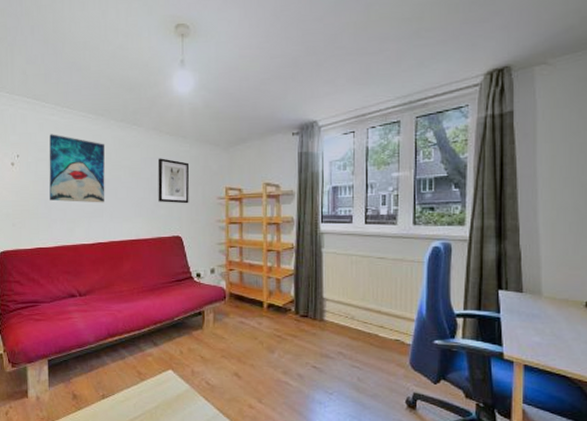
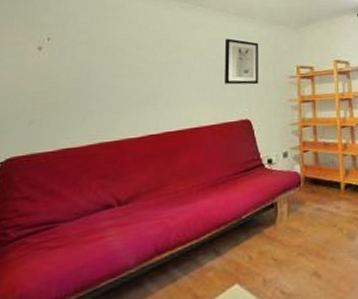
wall art: present [49,134,105,203] -> none [88,14,163,90]

